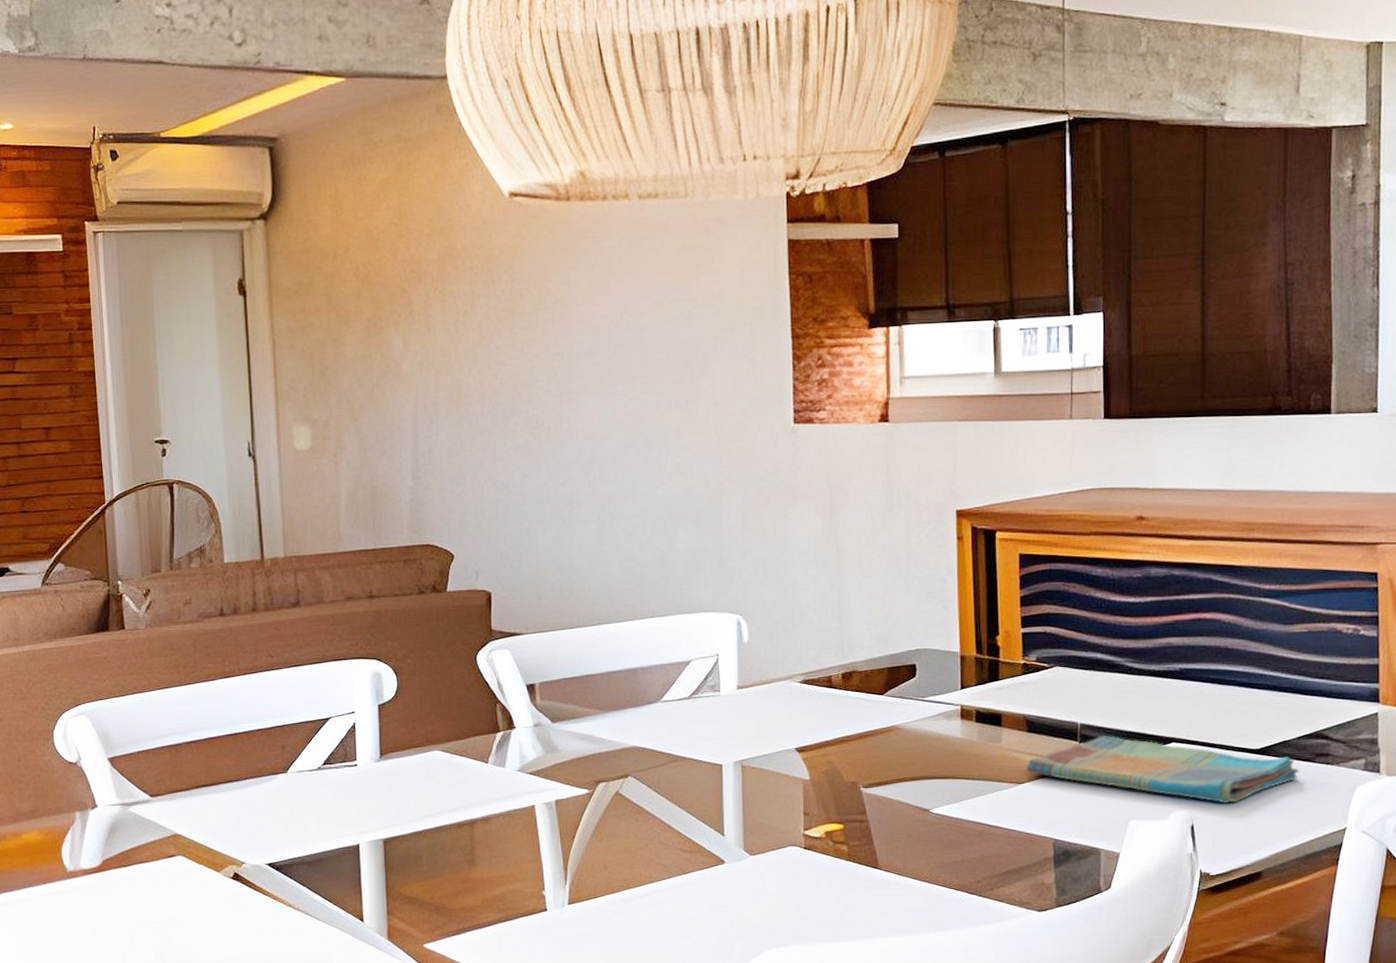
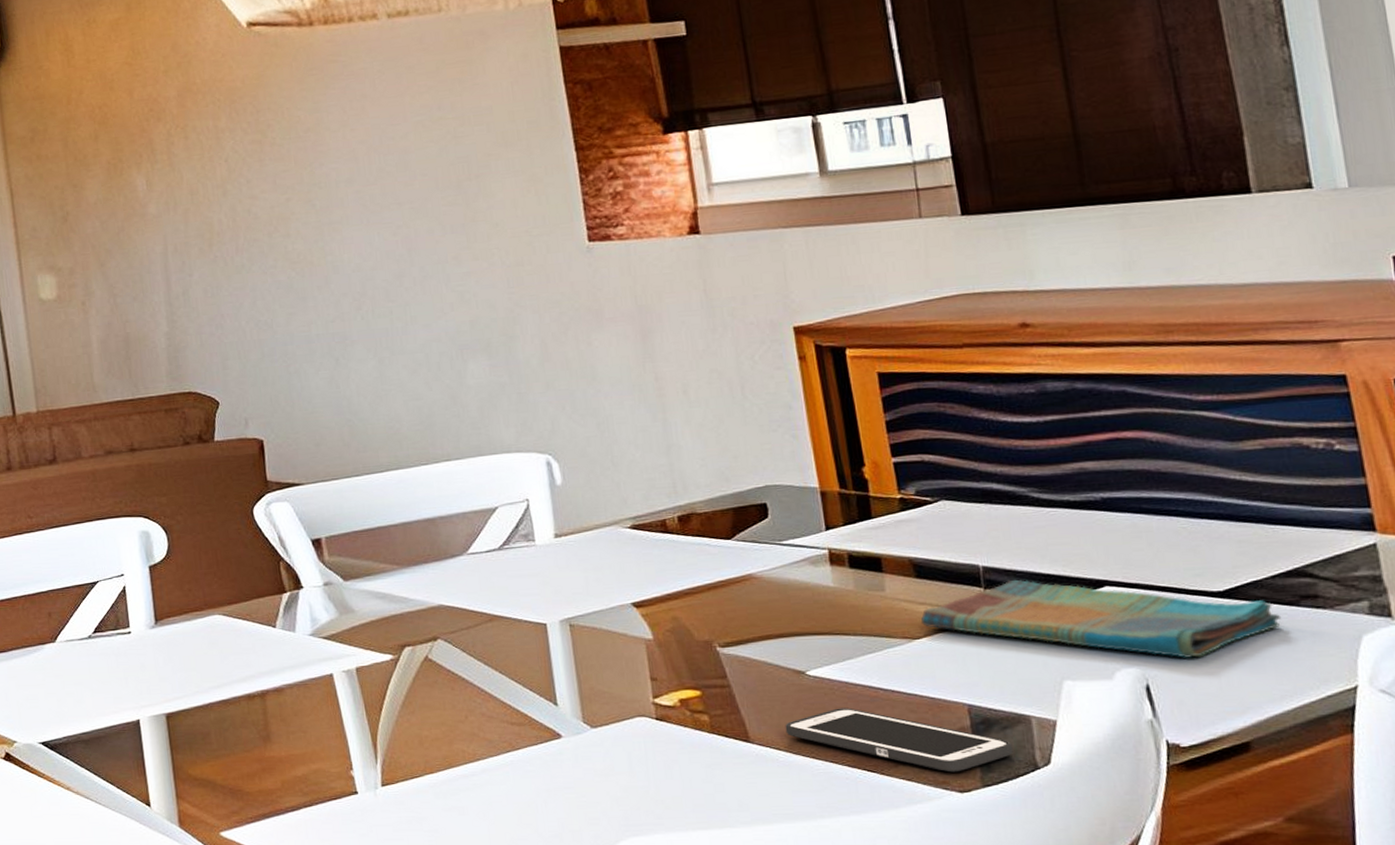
cell phone: none [908,840,1084,895] -> present [785,708,1014,773]

